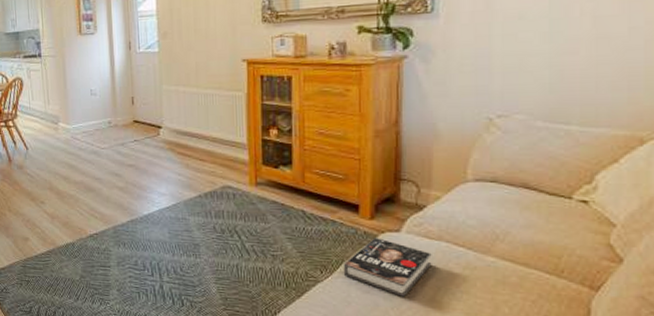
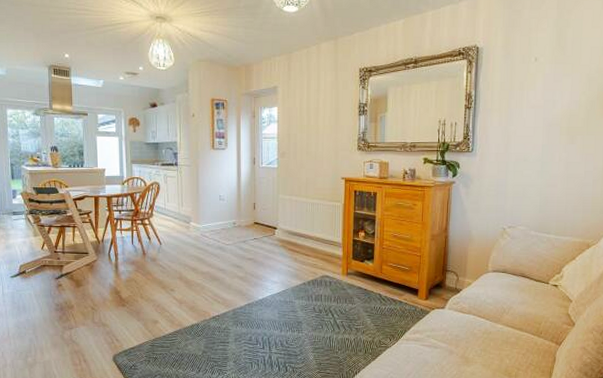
book: present [343,238,432,297] -> none [405,313,464,356]

